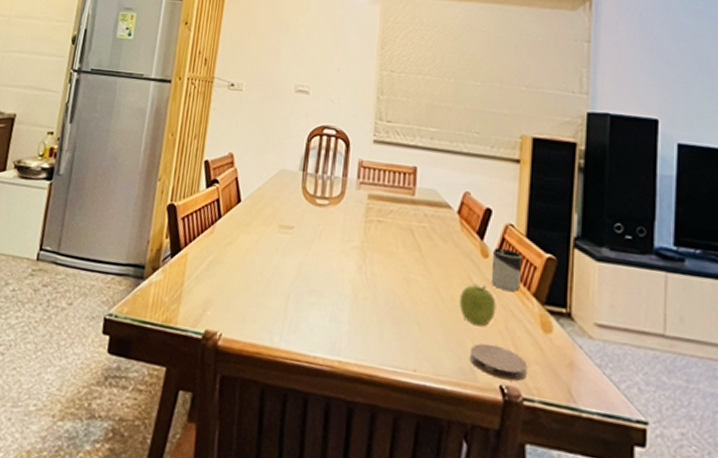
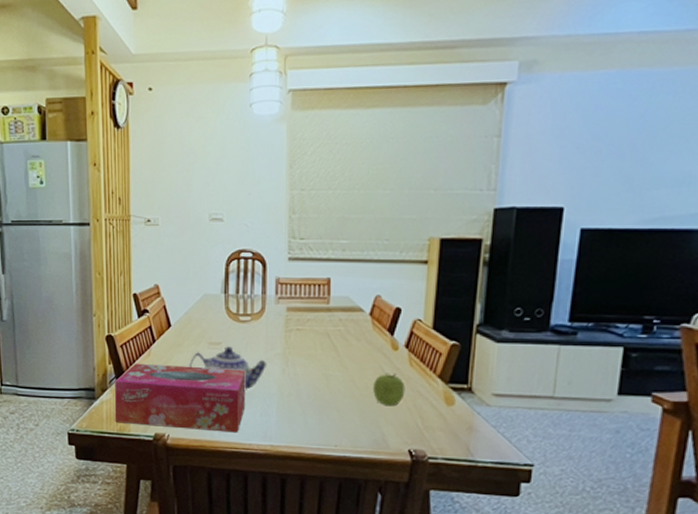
tissue box: none [161,240,318,341] -> present [114,363,246,433]
teapot: none [255,232,343,289] -> present [189,346,268,391]
coaster: present [470,343,528,381] -> none [383,419,433,445]
cup: present [491,248,523,292] -> none [400,340,430,376]

